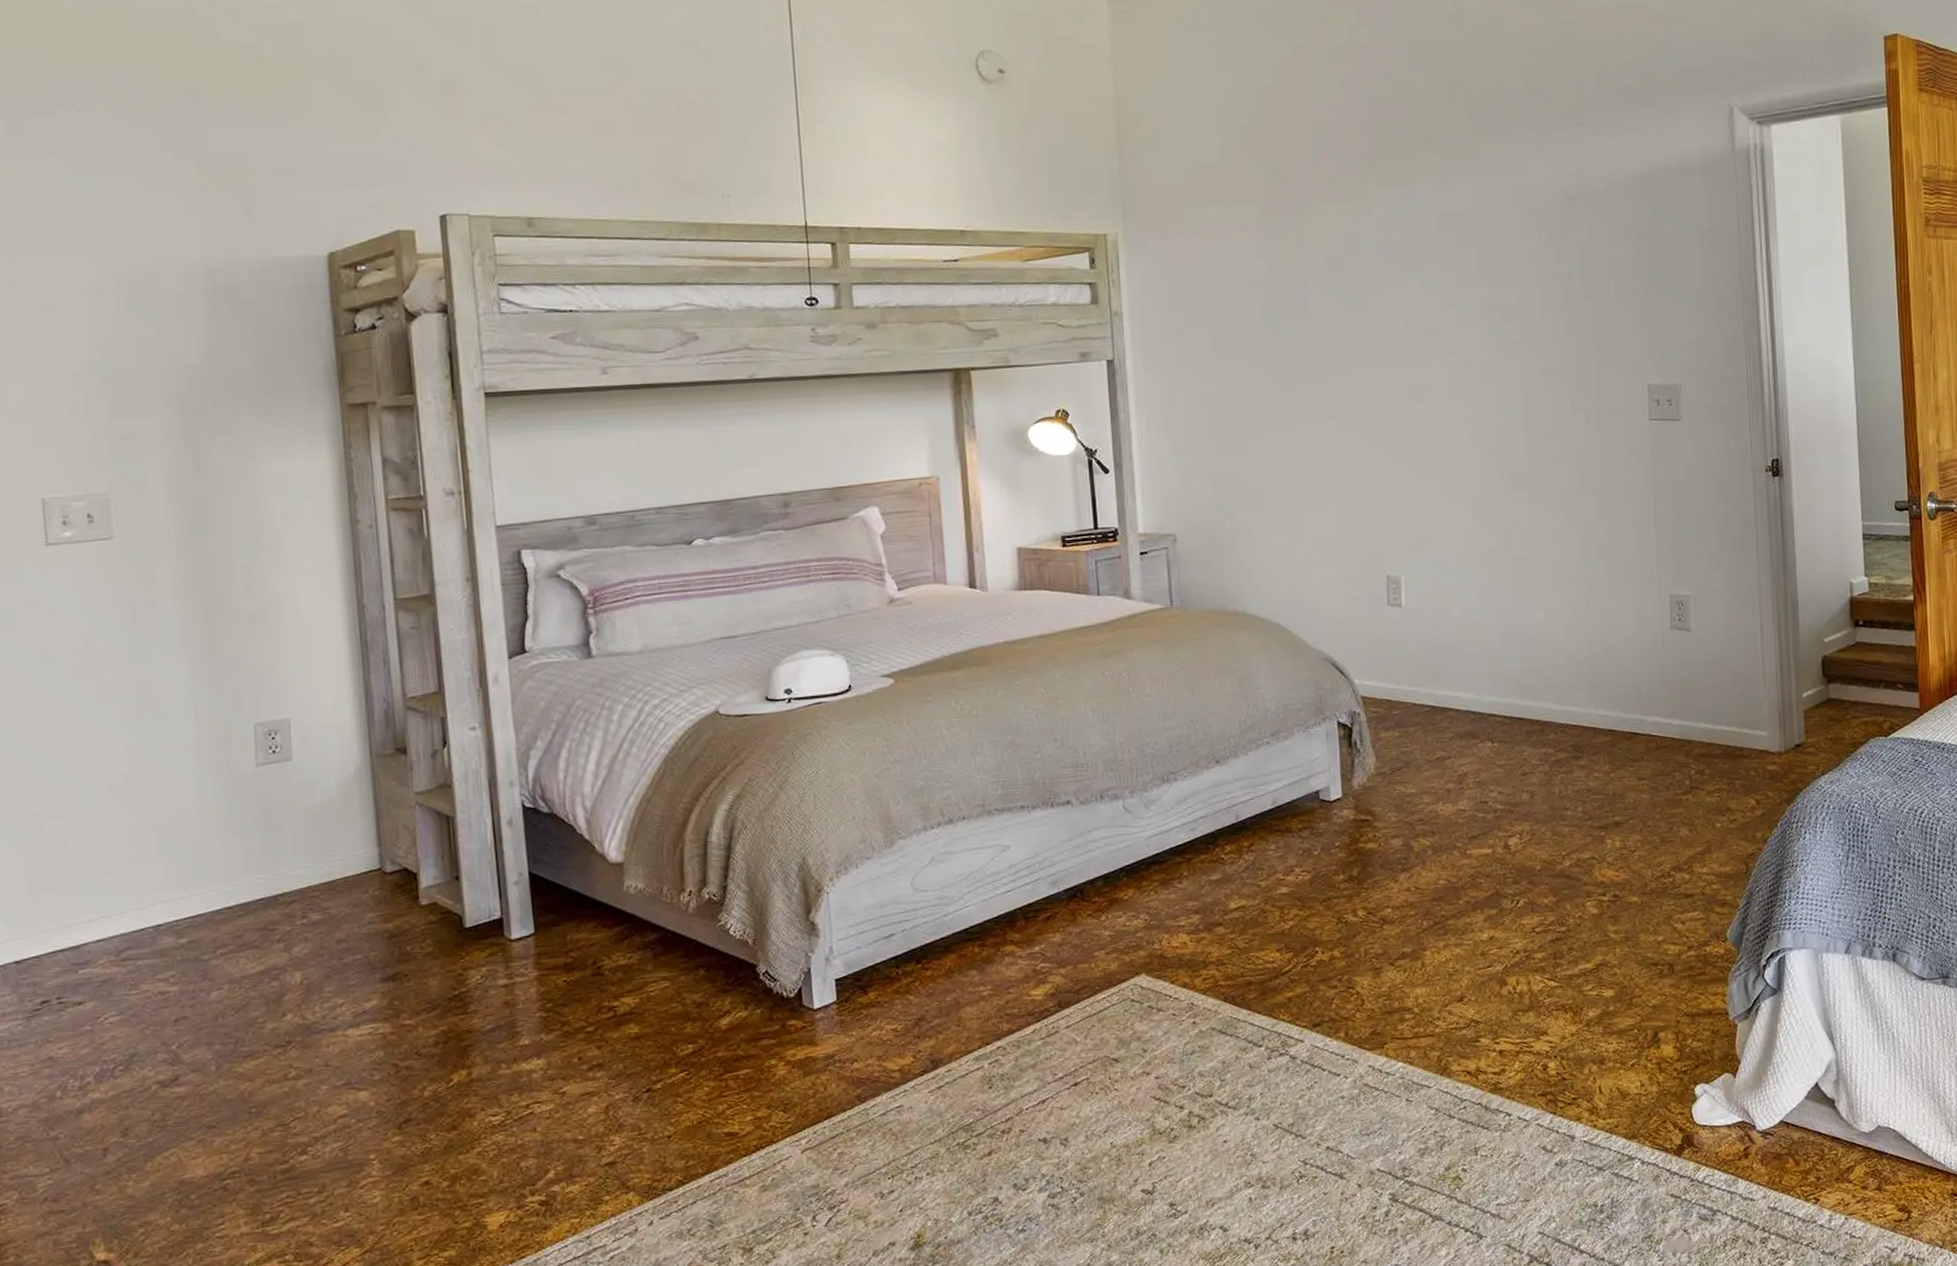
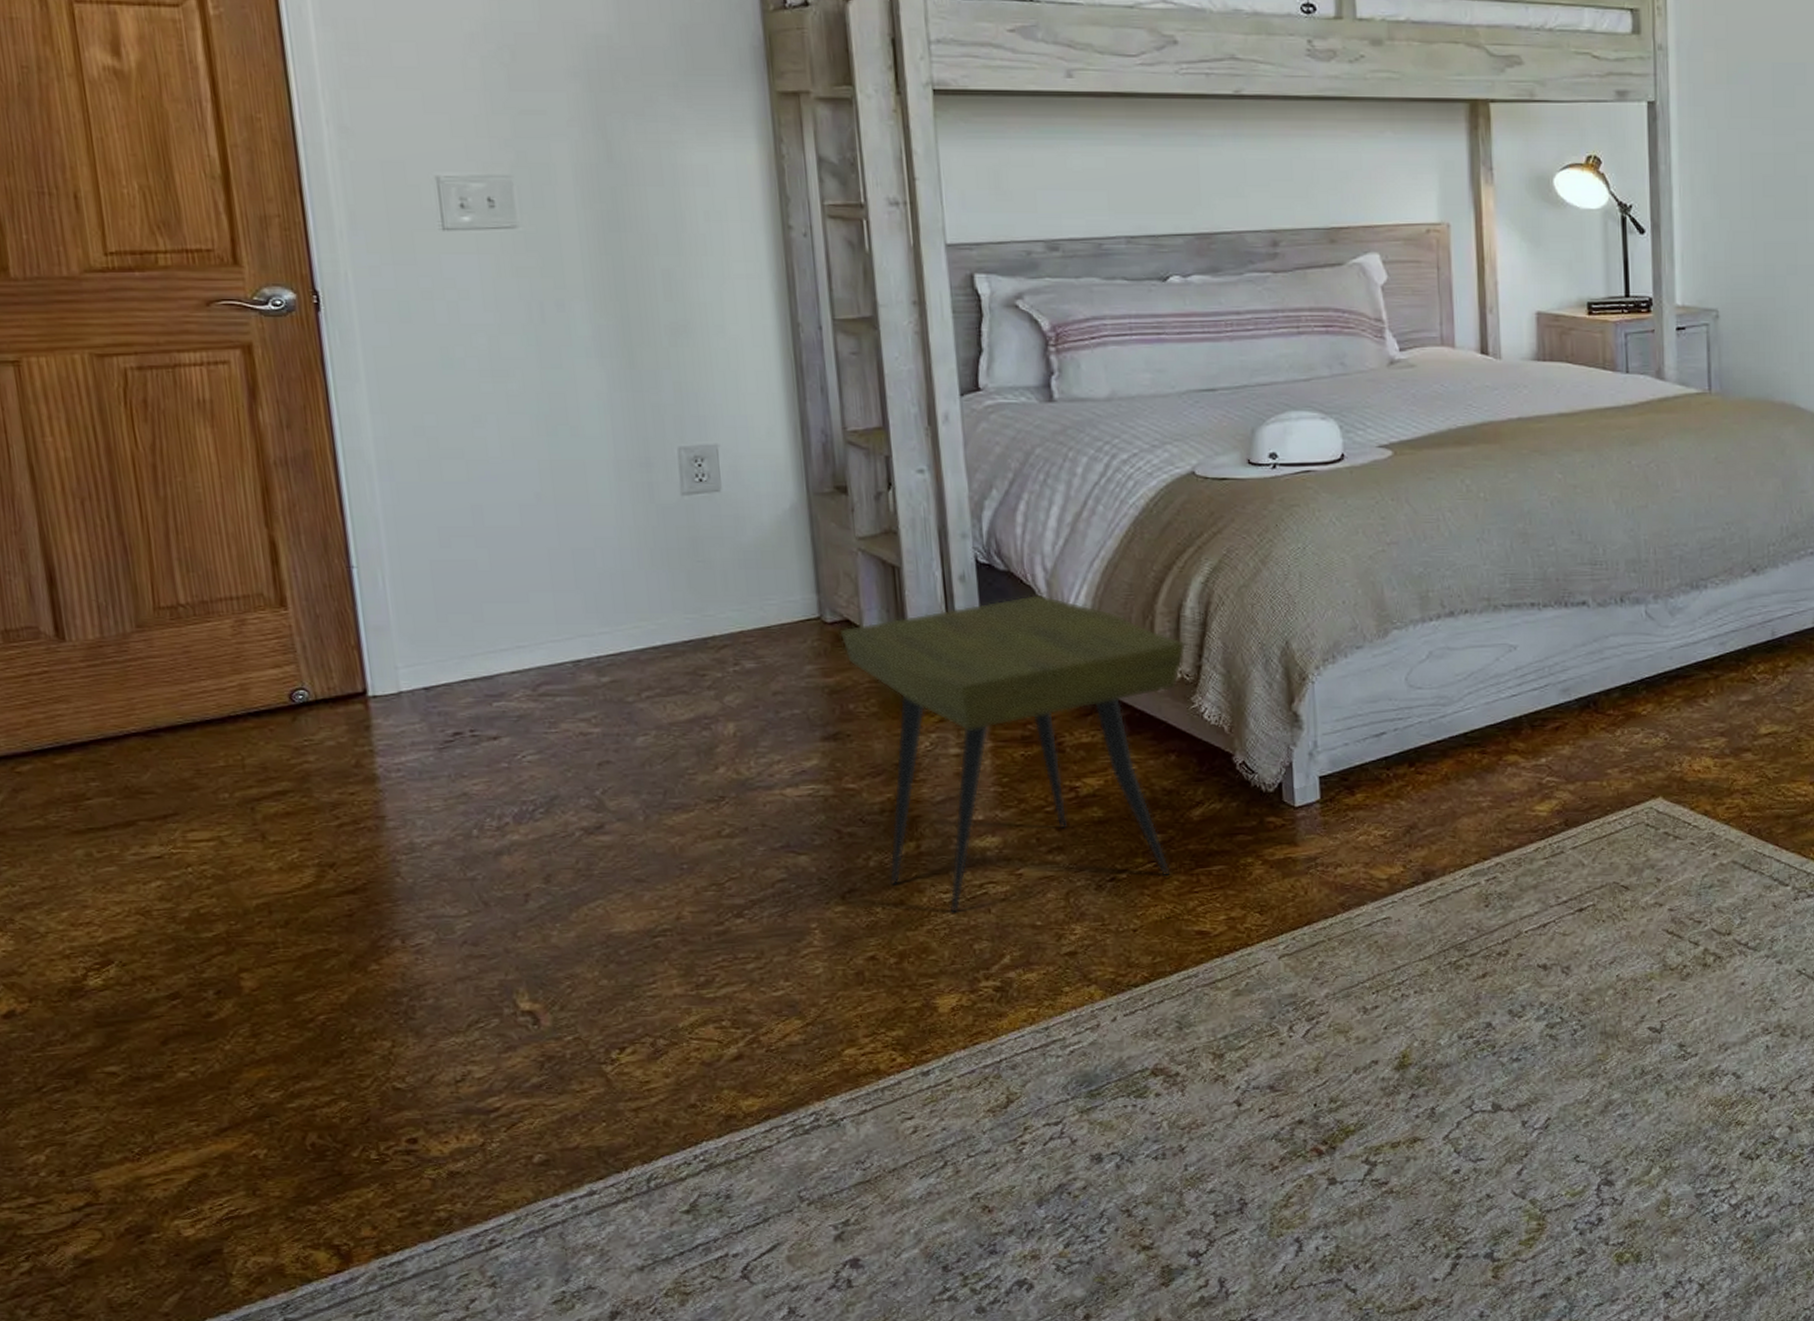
side table: none [399,831,713,1134] -> present [840,594,1186,913]

